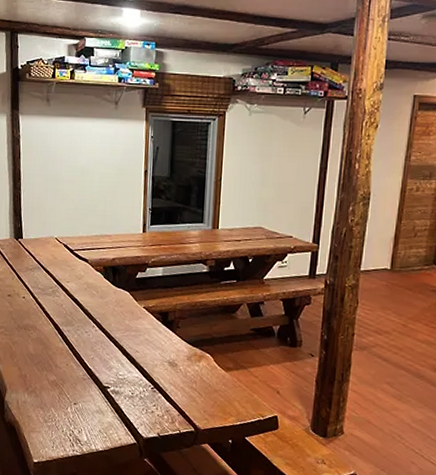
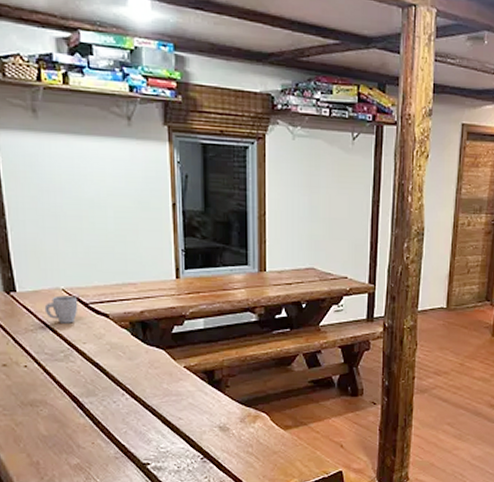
mug: none [41,243,66,266] -> present [44,295,78,323]

